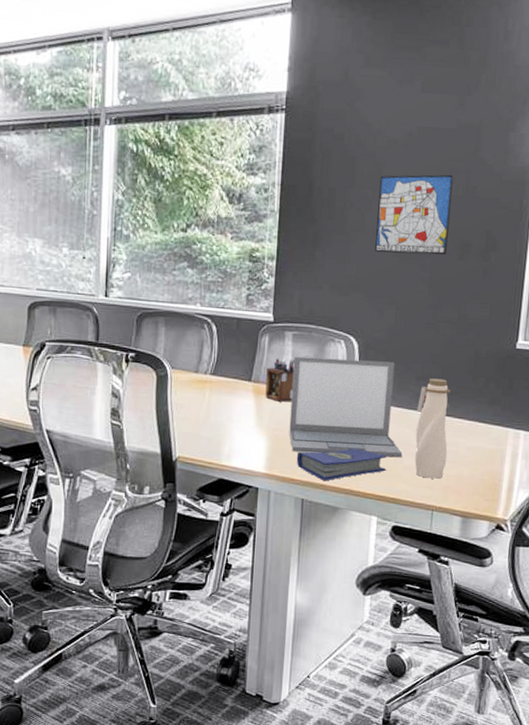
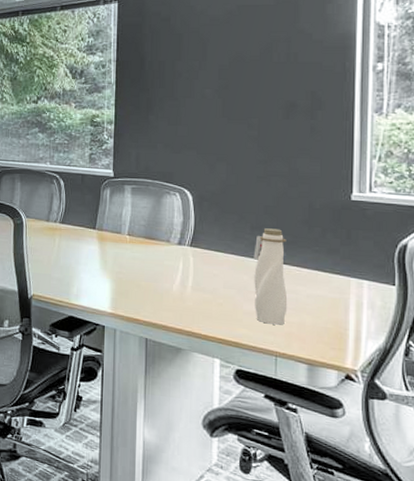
desk organizer: present [265,358,295,402] -> none [108,208,134,248]
laptop: present [289,356,403,458] -> none [131,207,242,303]
hardcover book: present [296,448,387,481] -> none [139,292,227,323]
wall art: present [375,175,453,255] -> none [204,45,274,115]

